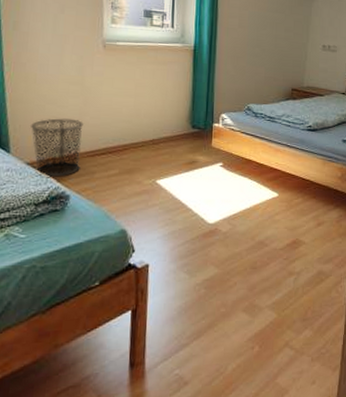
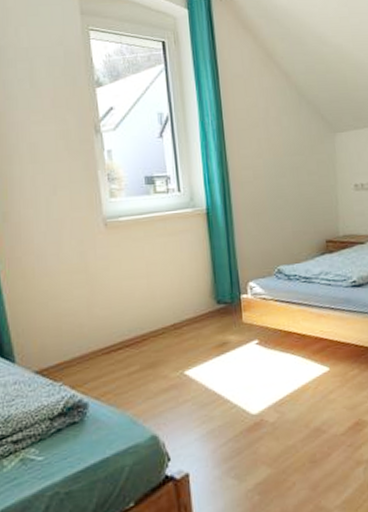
waste bin: present [31,118,84,177] -> none [35,313,96,385]

